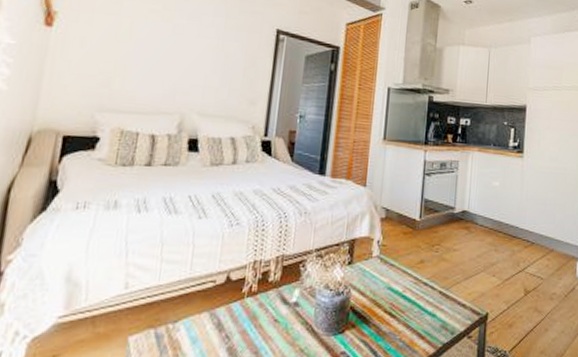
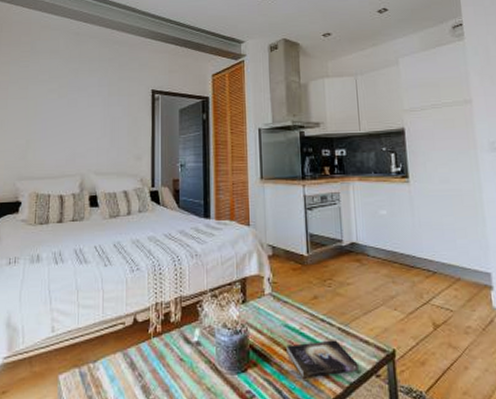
book: none [387,303,453,340] -> present [286,340,359,378]

